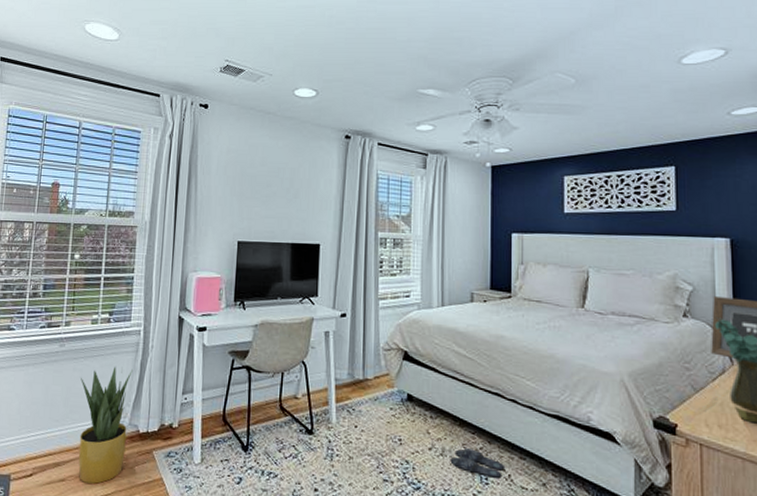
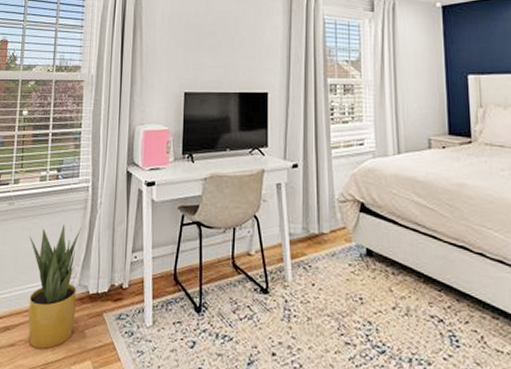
slippers: present [450,448,504,478] -> none [416,307,476,340]

